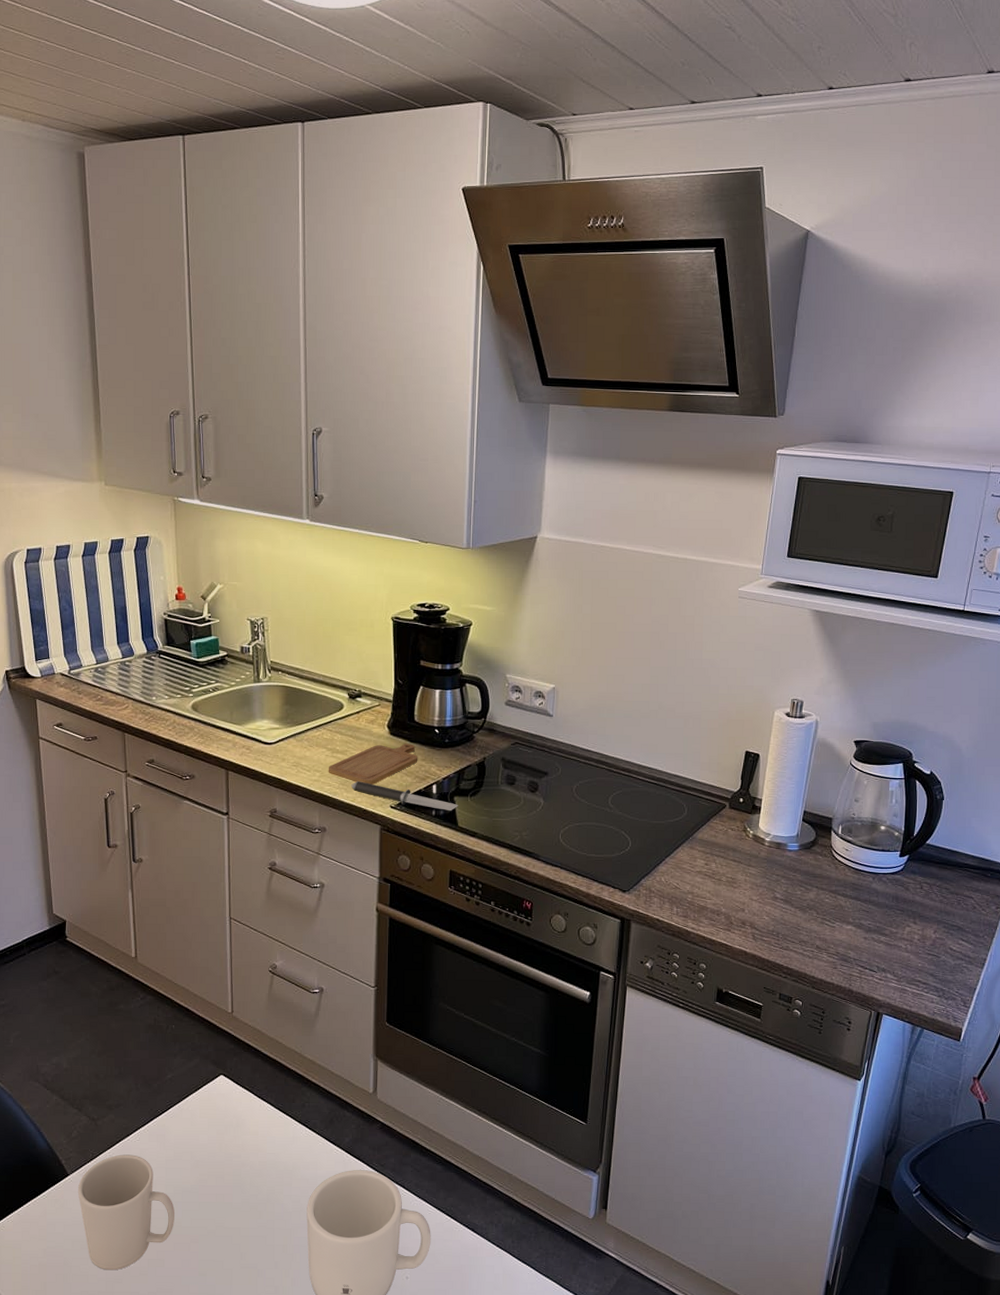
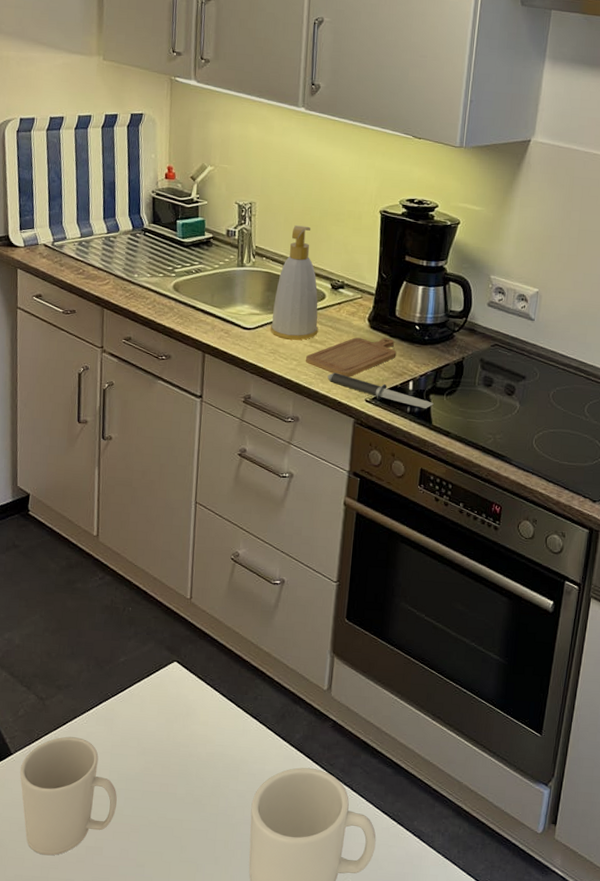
soap bottle: none [290,637,339,752] -> present [270,225,319,340]

